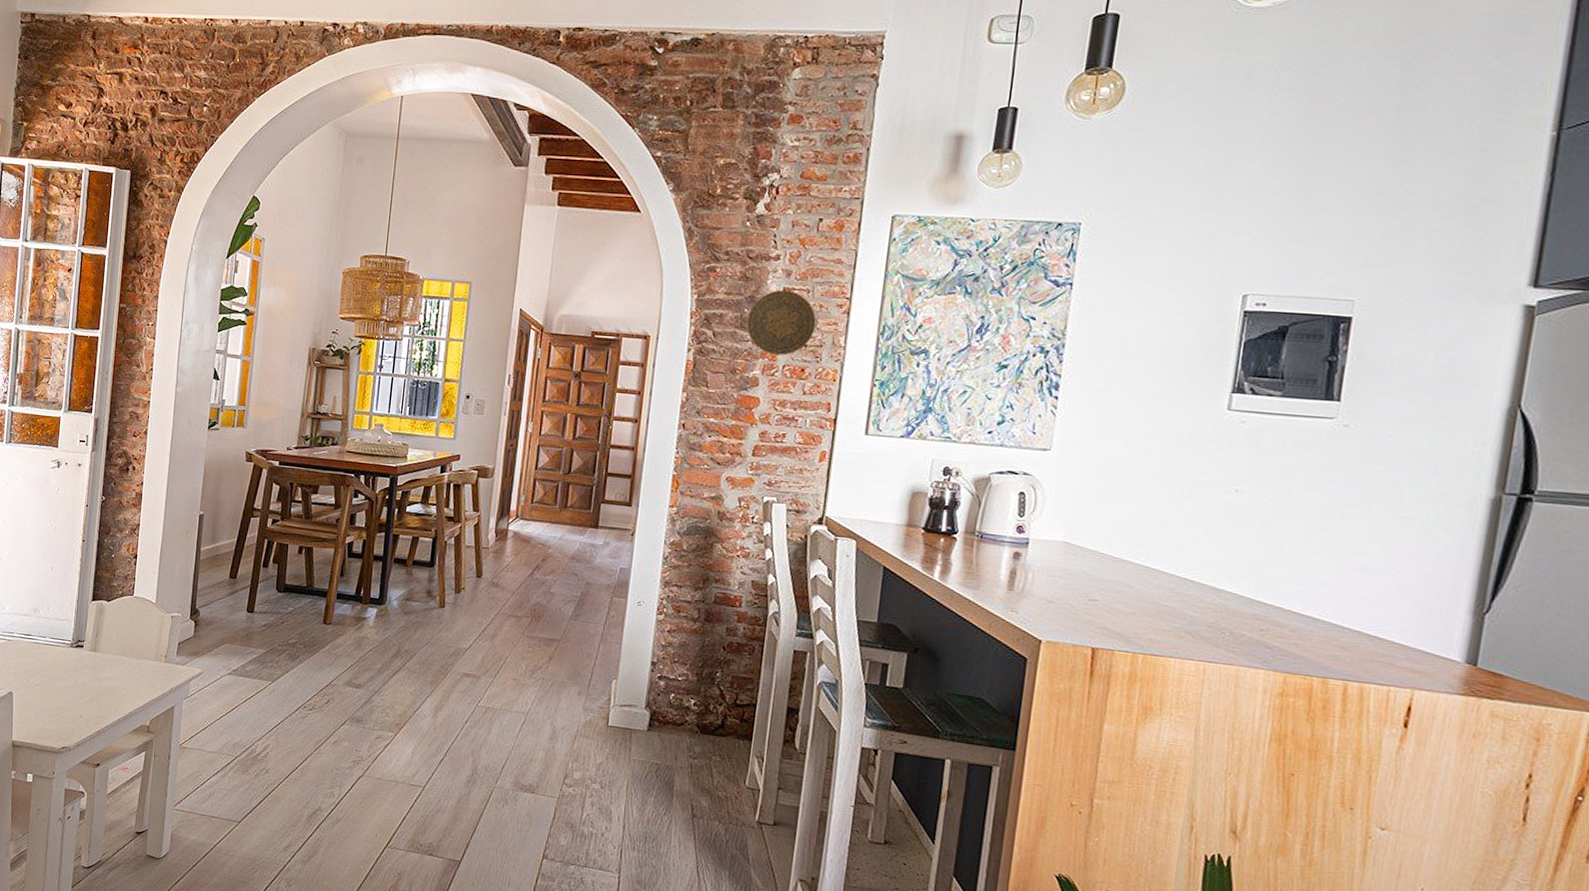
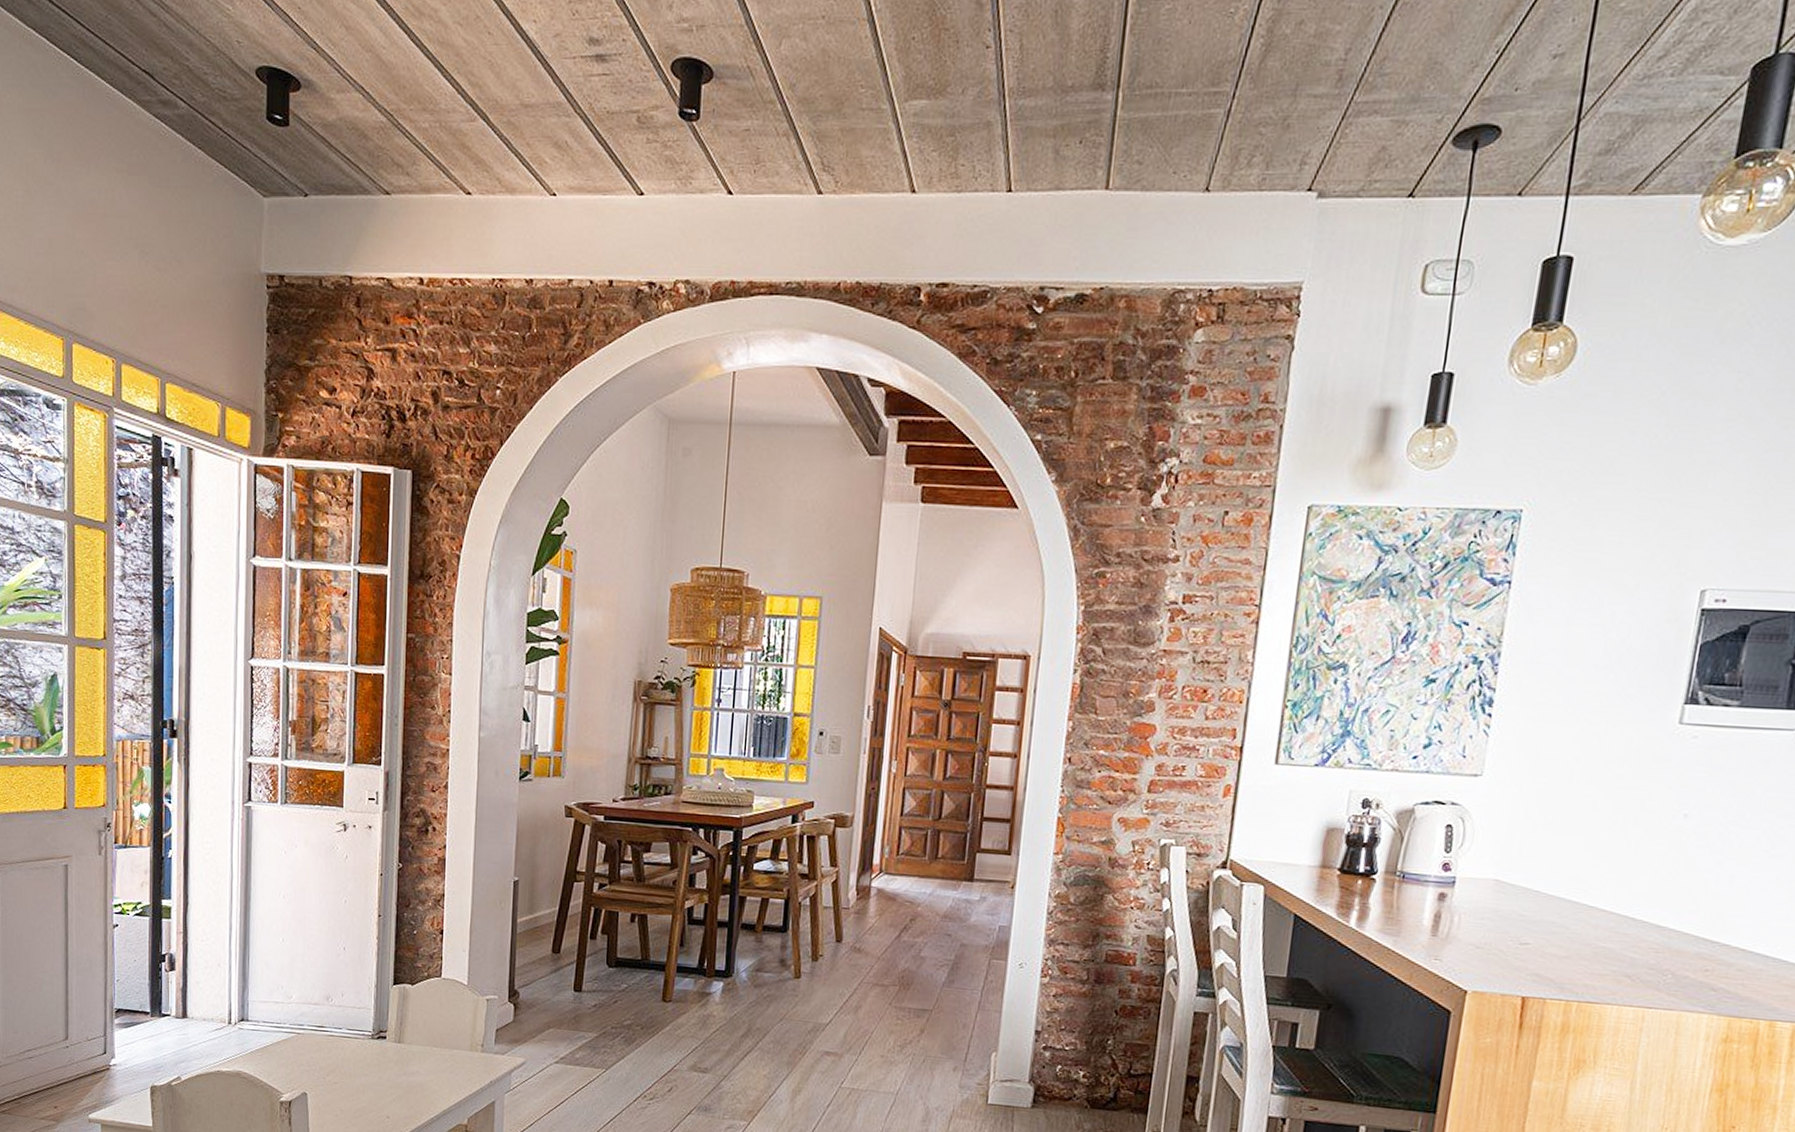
decorative plate: present [746,289,816,356] -> none [1140,597,1221,675]

